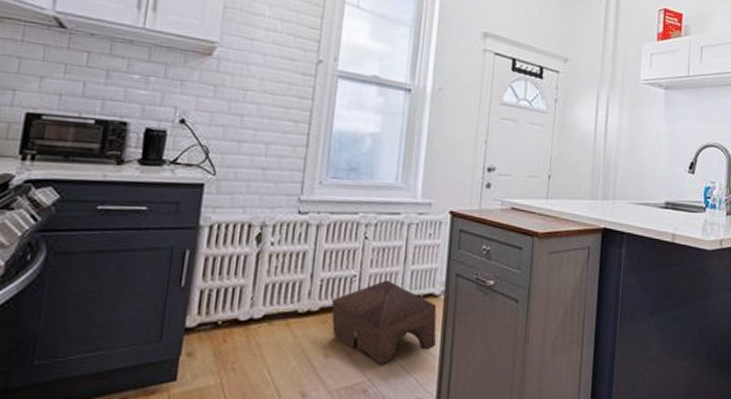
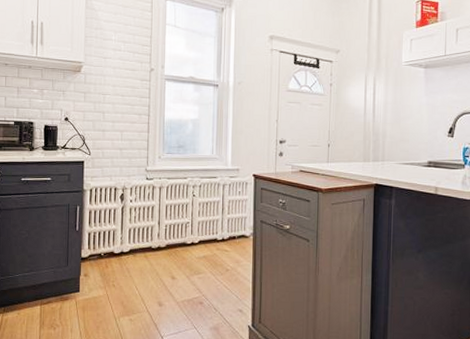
stool: present [331,280,437,364] -> none [174,225,250,285]

